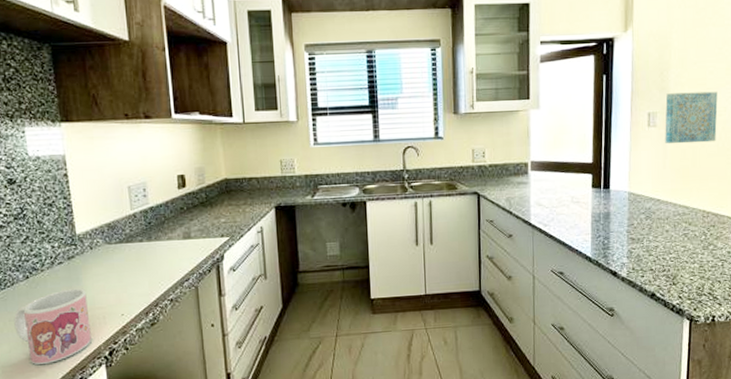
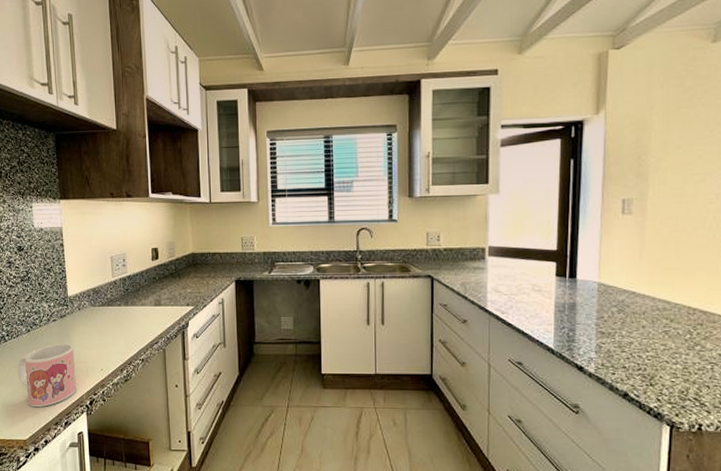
wall art: present [665,91,718,144] -> none [642,177,708,233]

